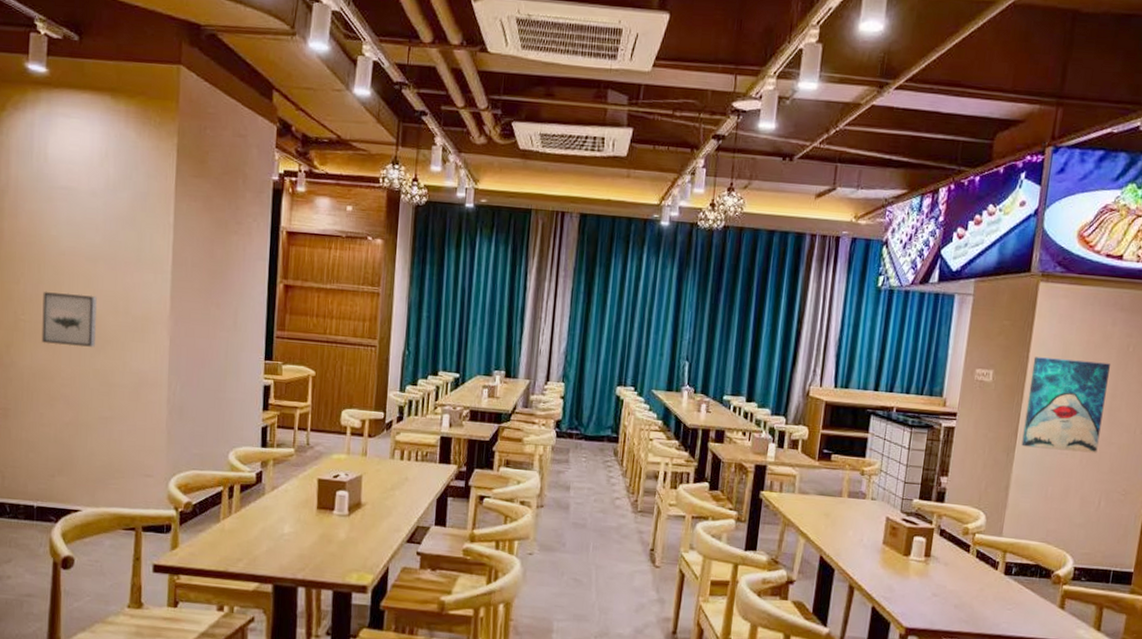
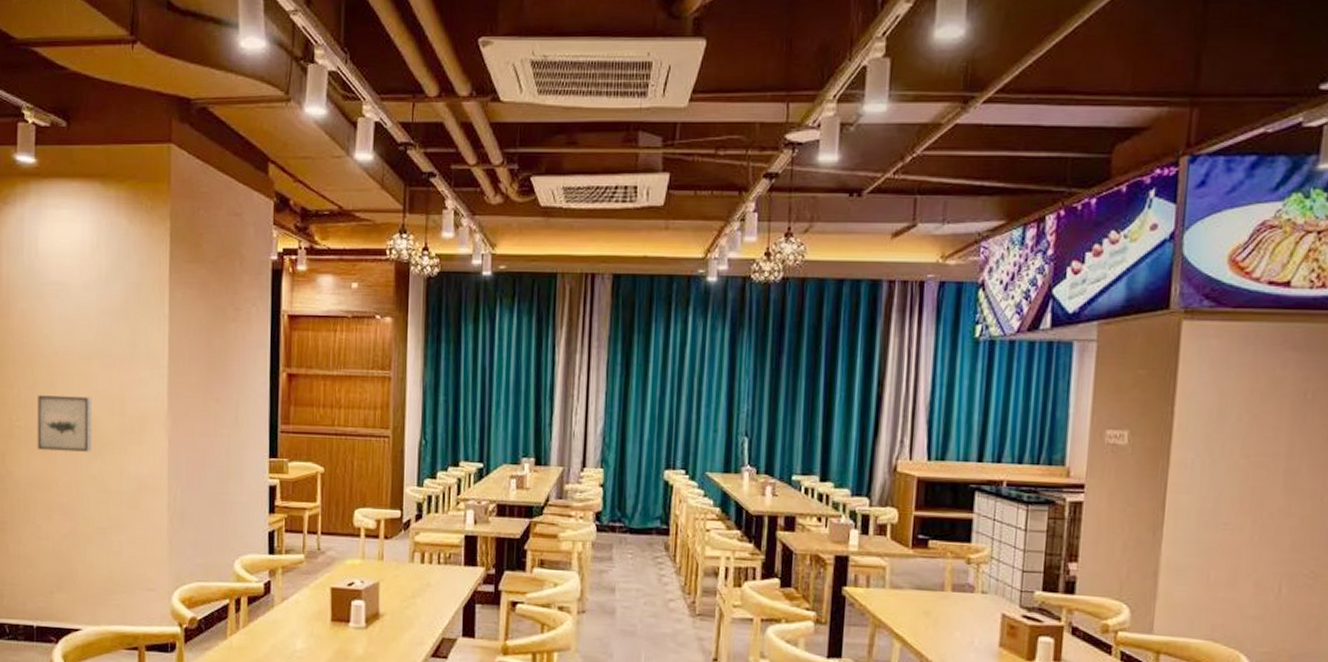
wall art: present [1021,357,1110,453] -> none [1171,412,1283,527]

